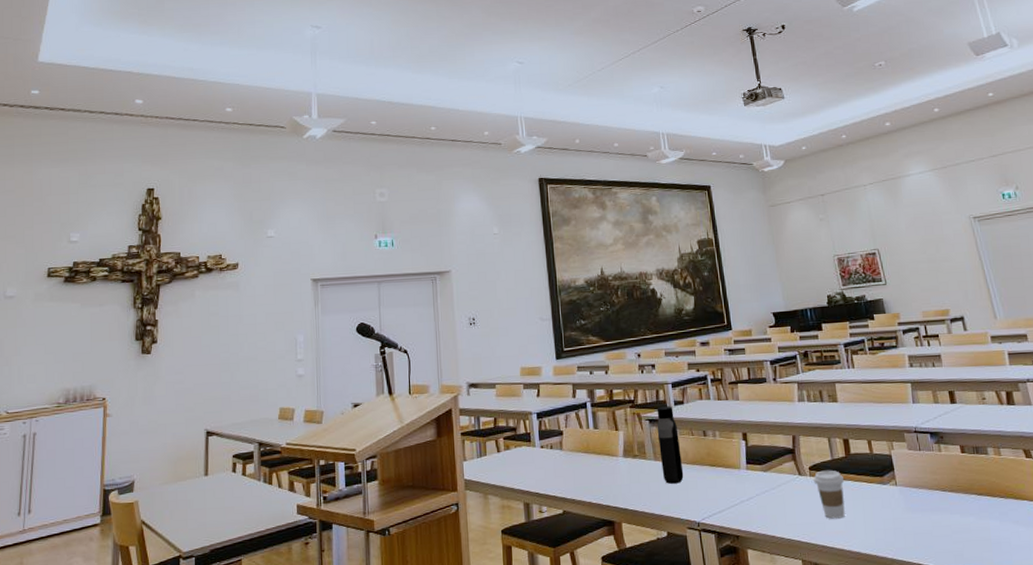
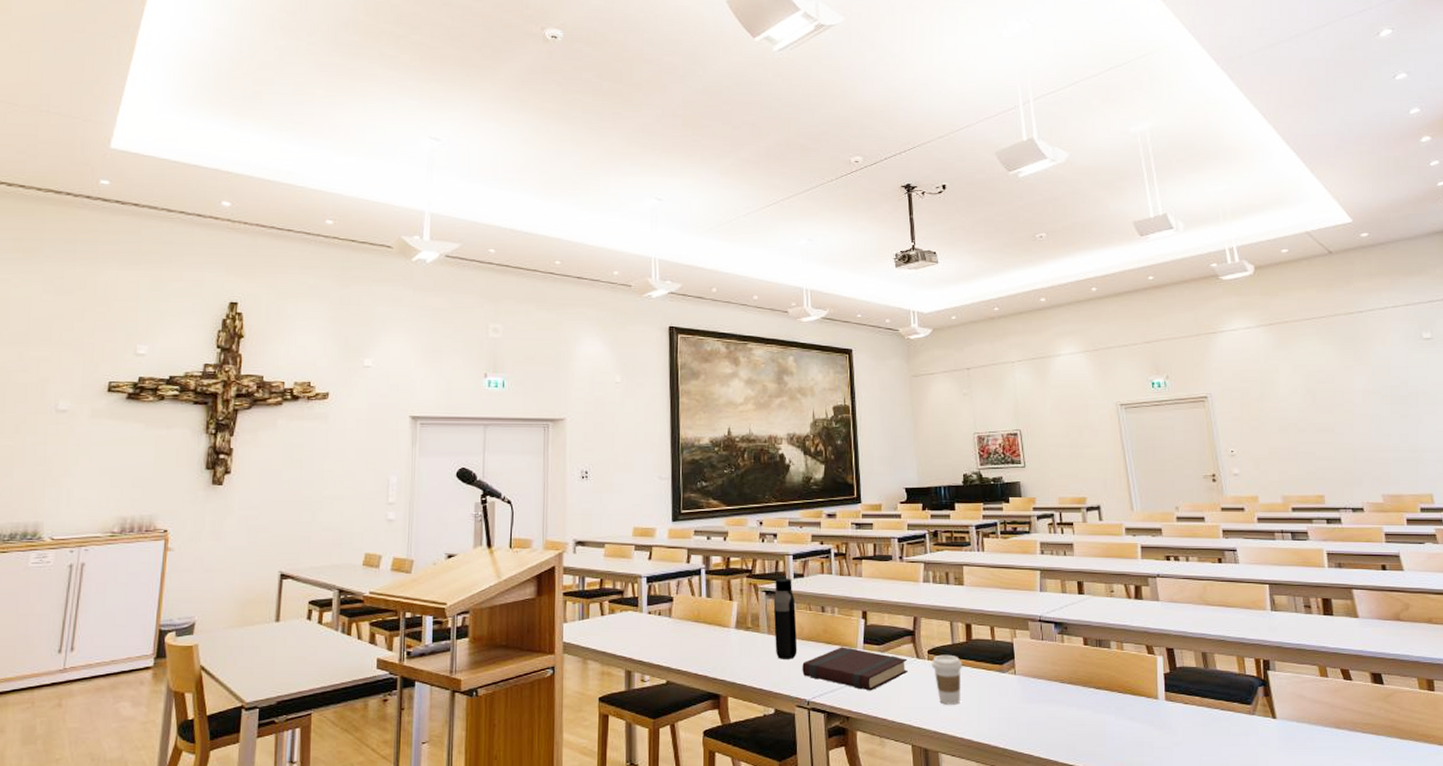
book: none [689,468,793,510] -> present [802,647,909,691]

